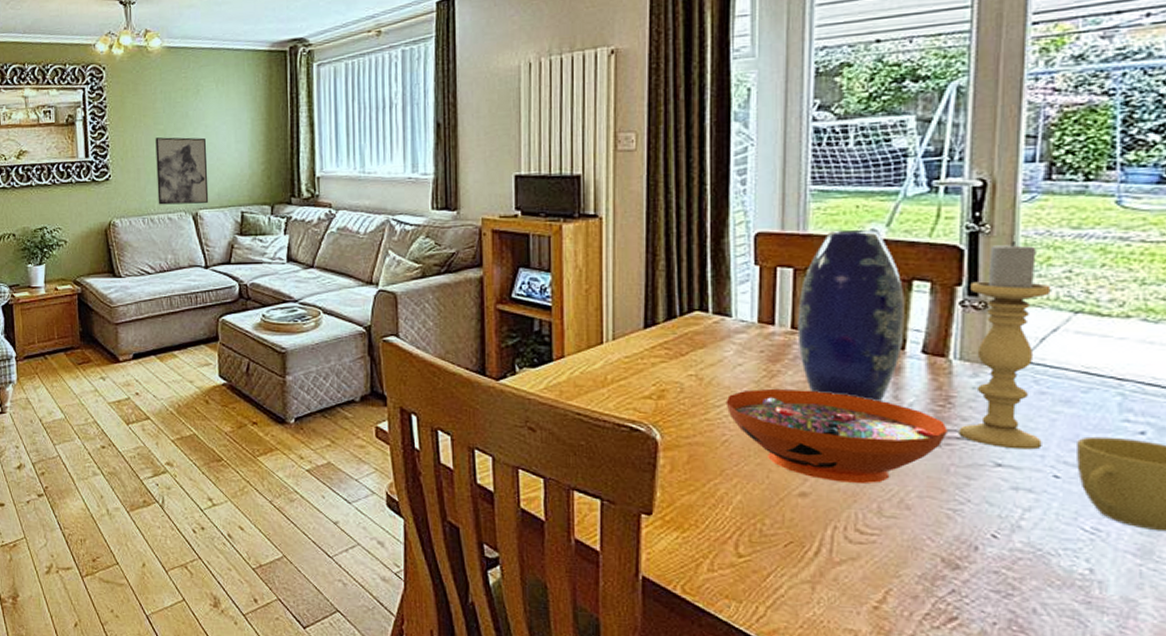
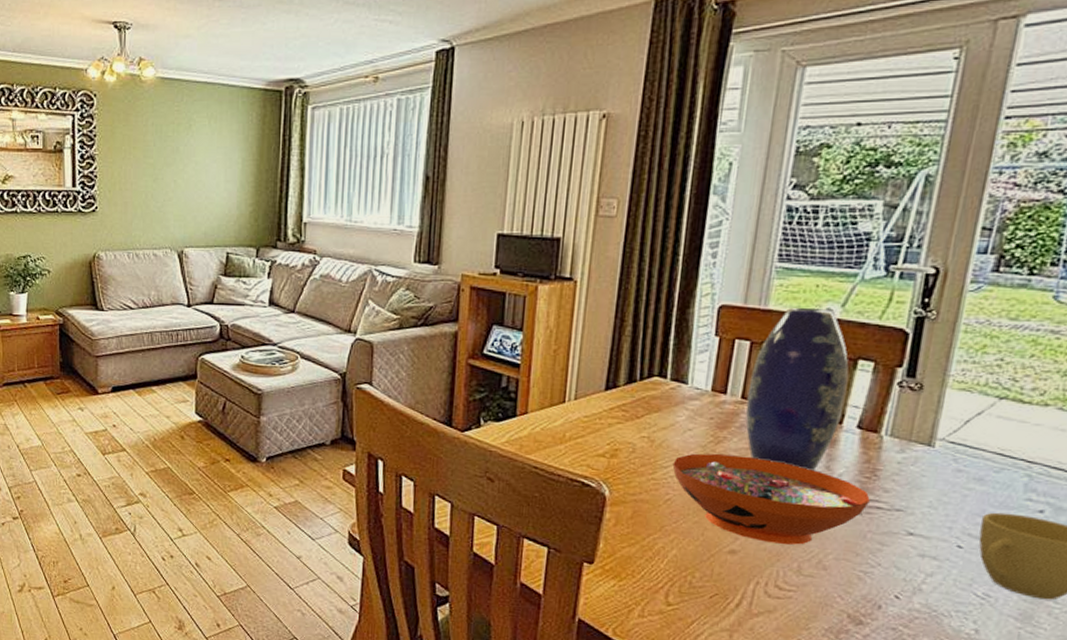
wall art: present [155,137,209,205] -> none [144,171,196,241]
candle holder: present [958,240,1051,450] -> none [879,327,983,522]

